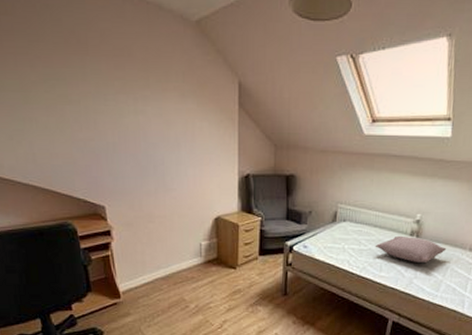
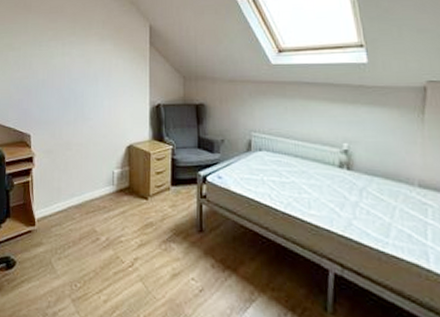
pillow: present [375,235,447,262] -> none [298,167,389,200]

